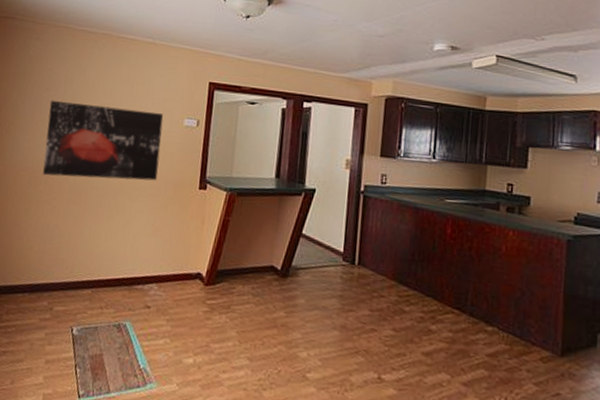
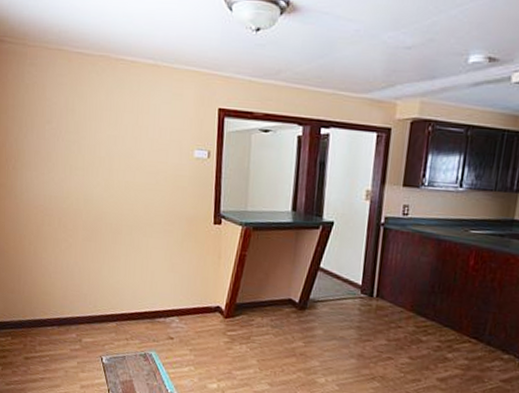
wall art: present [43,100,164,181] -> none [53,133,173,217]

